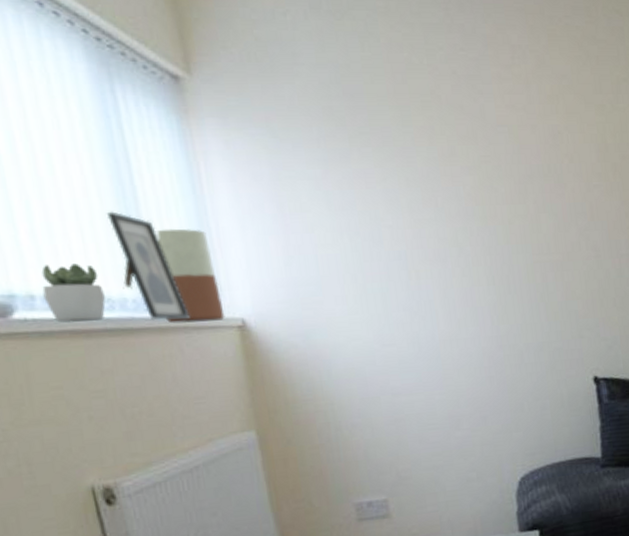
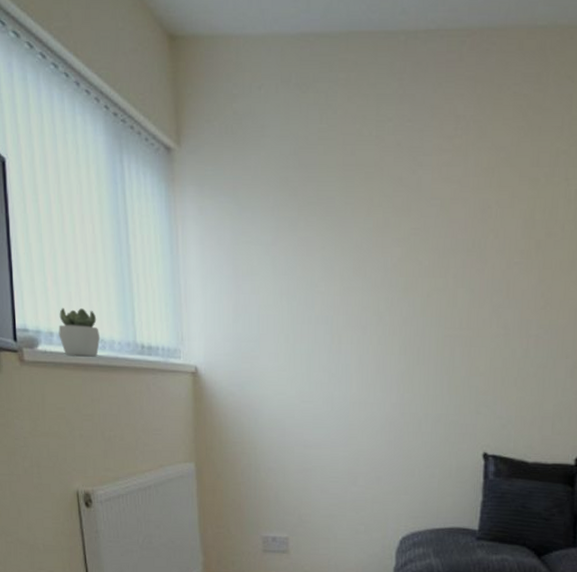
picture frame: present [106,211,190,321] -> none [107,266,157,363]
vase: present [155,228,225,324] -> none [140,283,183,366]

